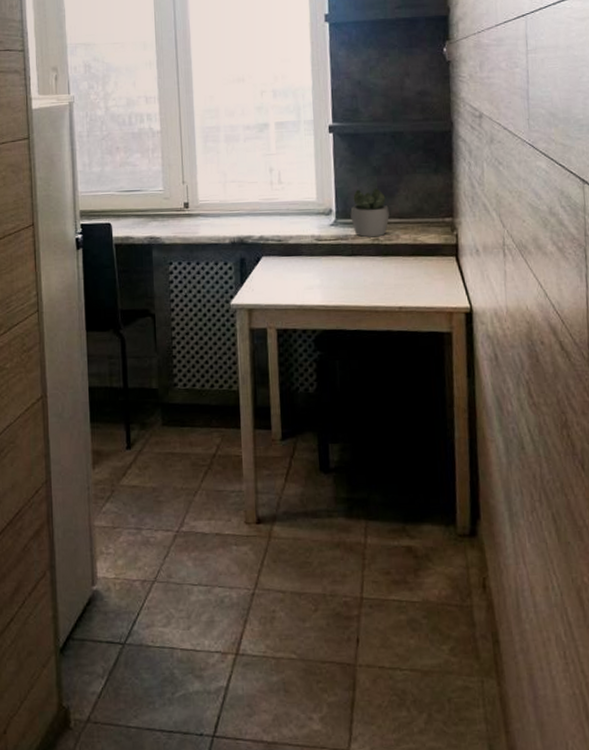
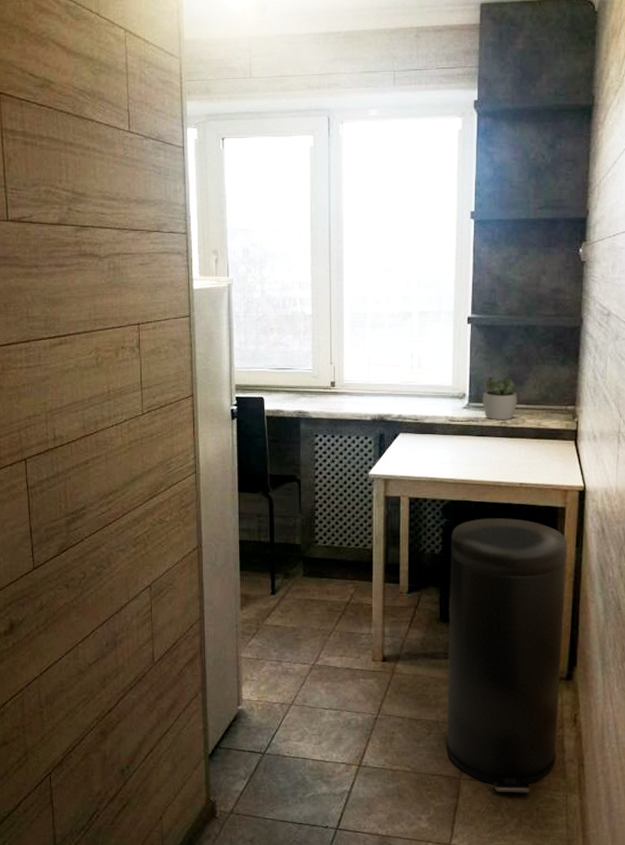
pedal bin: none [326,347,467,681] -> present [445,518,568,793]

